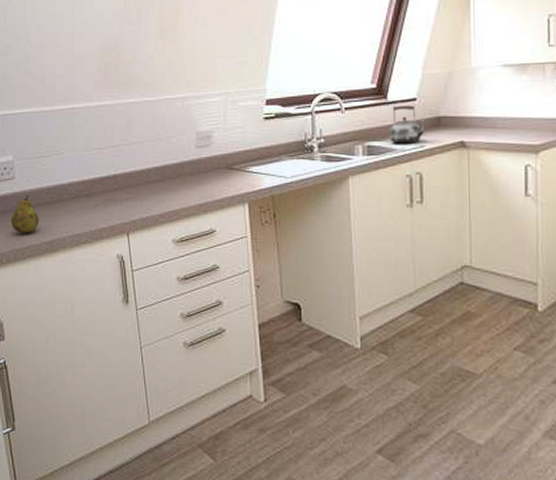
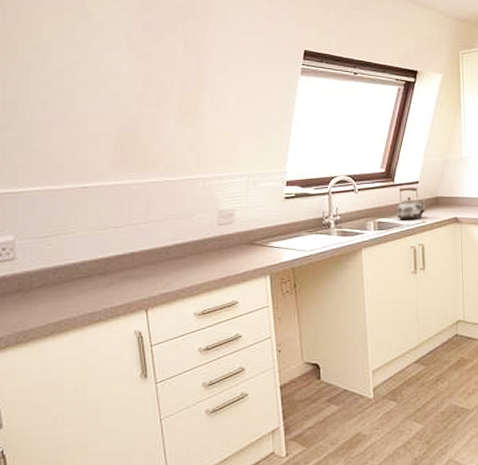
fruit: present [10,195,39,234] -> none [10,276,45,316]

